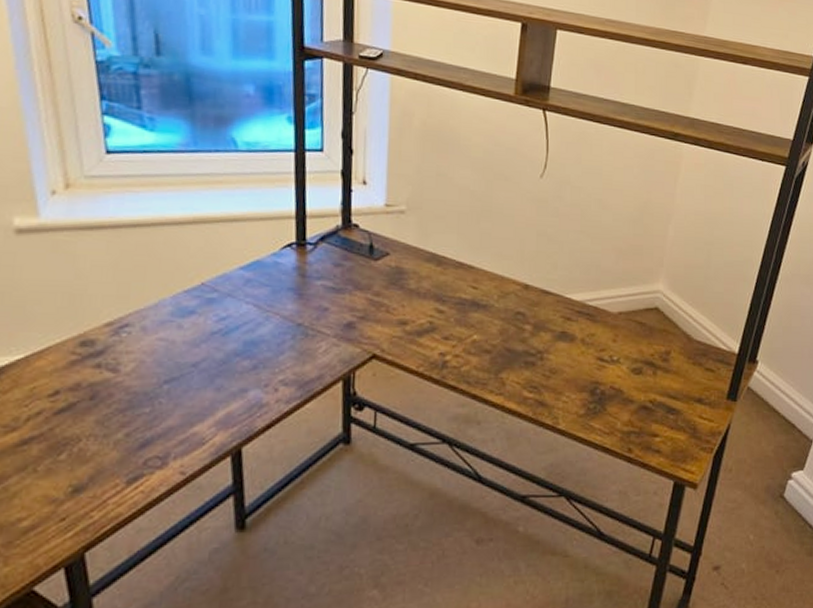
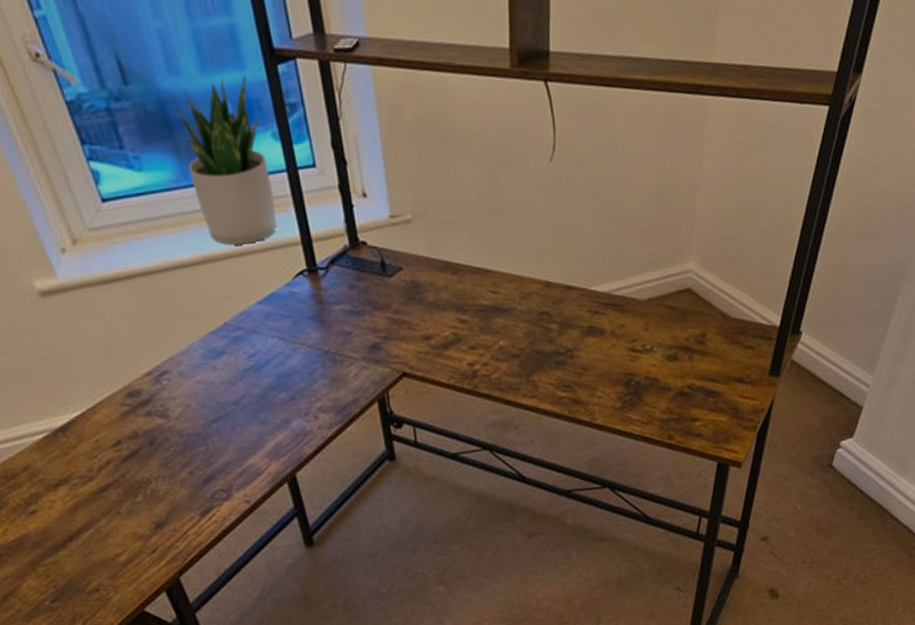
planter: none [199,64,279,212] -> present [173,76,278,246]

